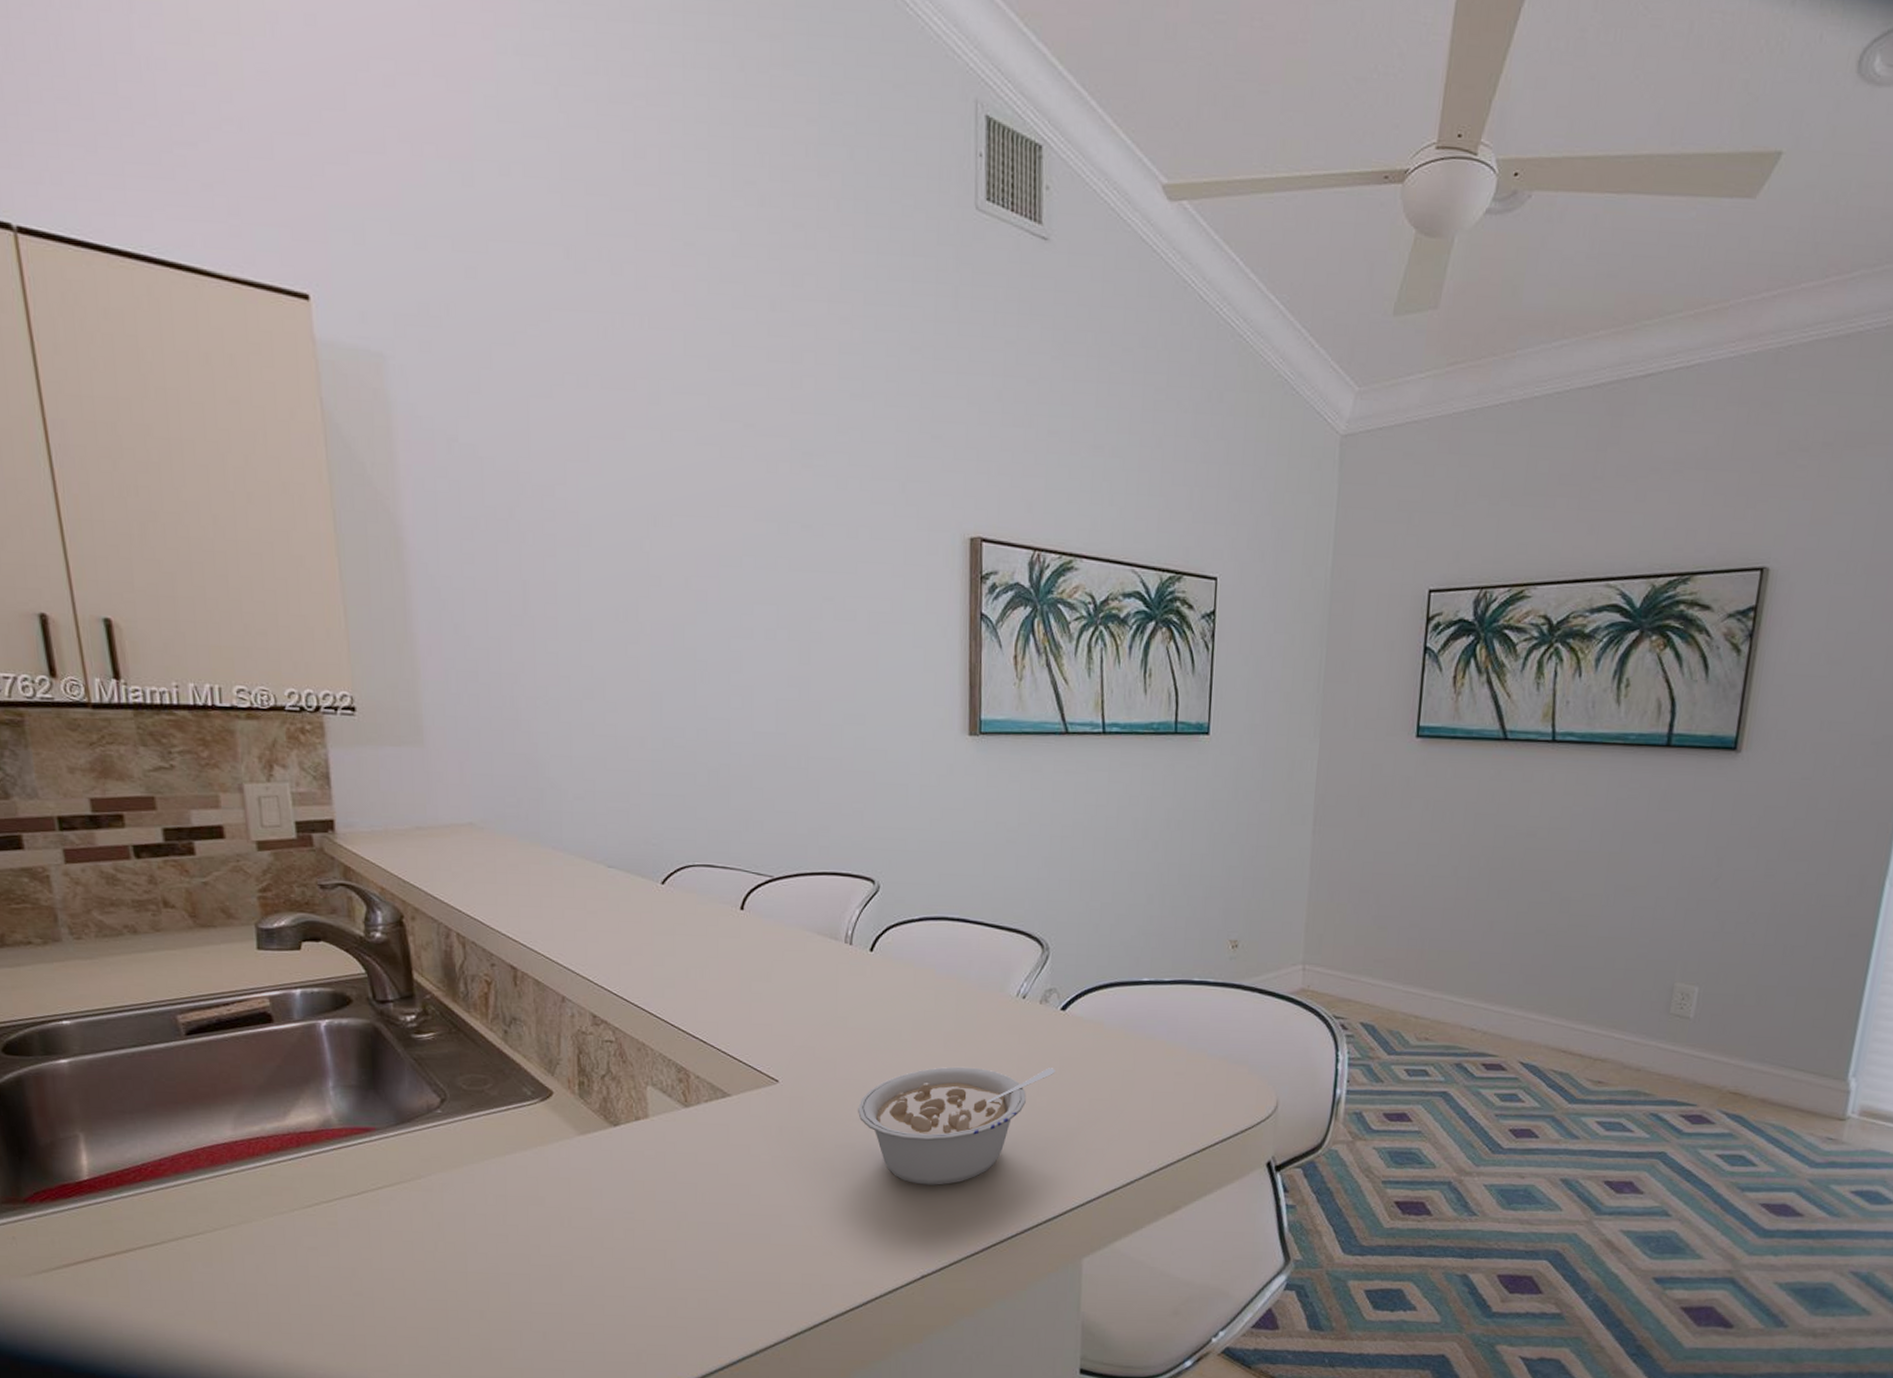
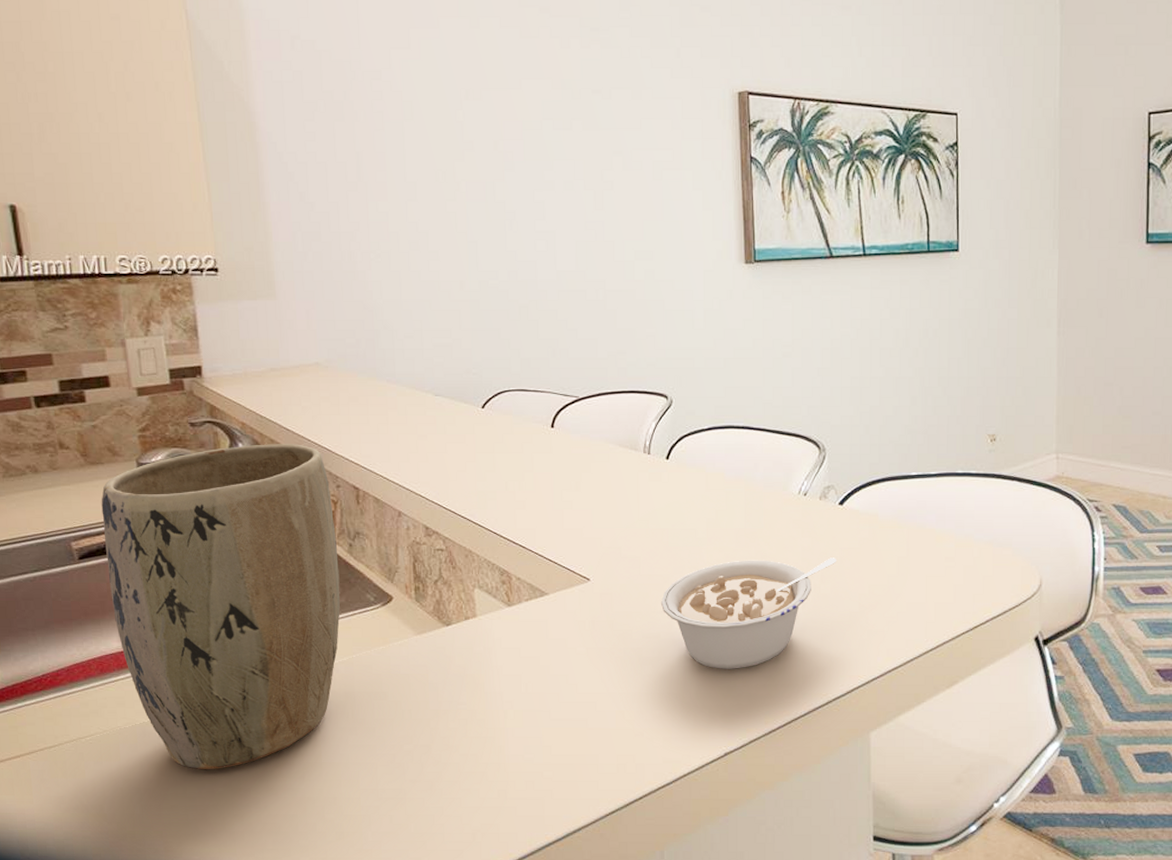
plant pot: none [213,913,493,1276] -> present [101,444,340,769]

